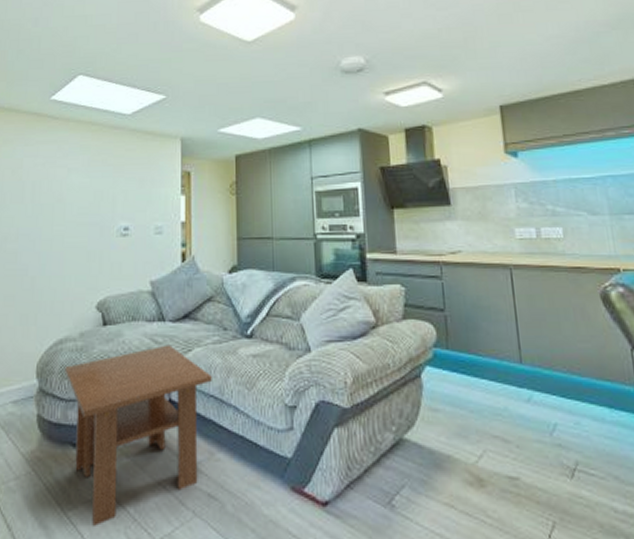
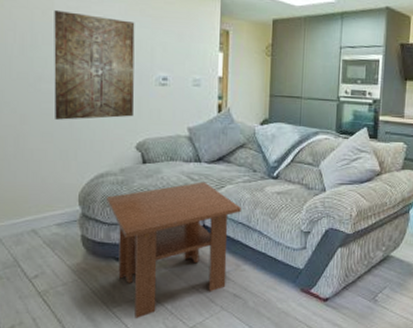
wall art: none [18,168,97,281] -> present [54,9,135,120]

